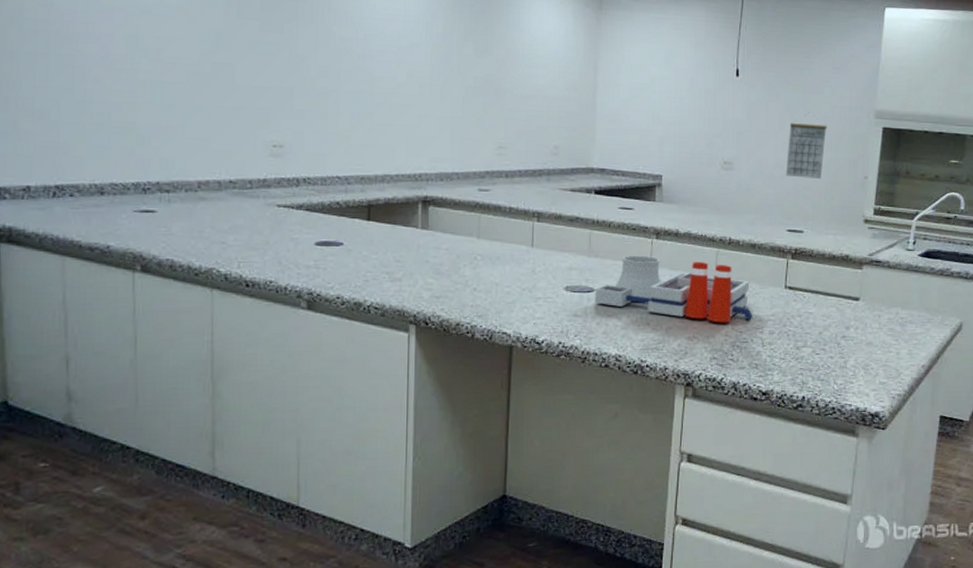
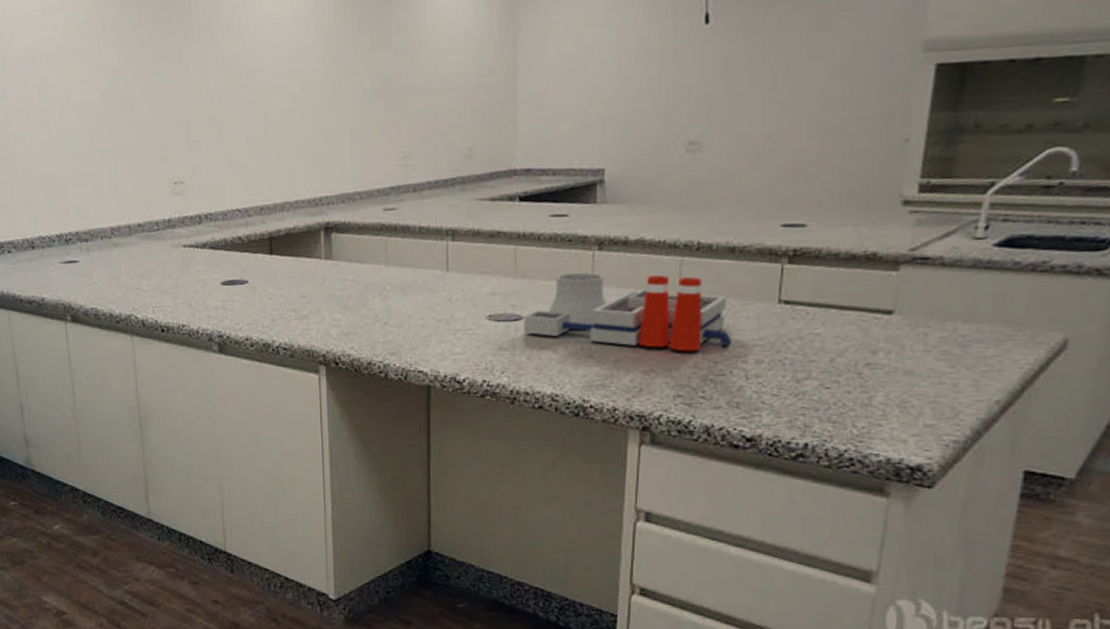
calendar: present [785,114,827,180] -> none [779,60,844,152]

